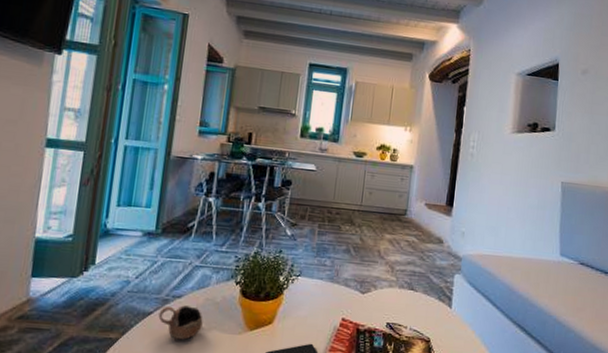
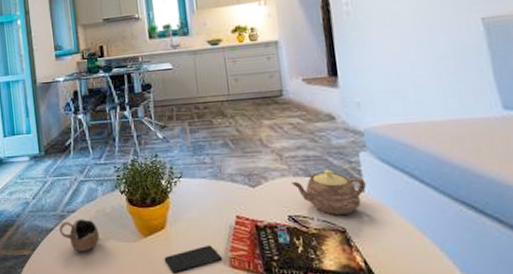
teapot: none [395,286,454,327] -> present [290,170,366,216]

